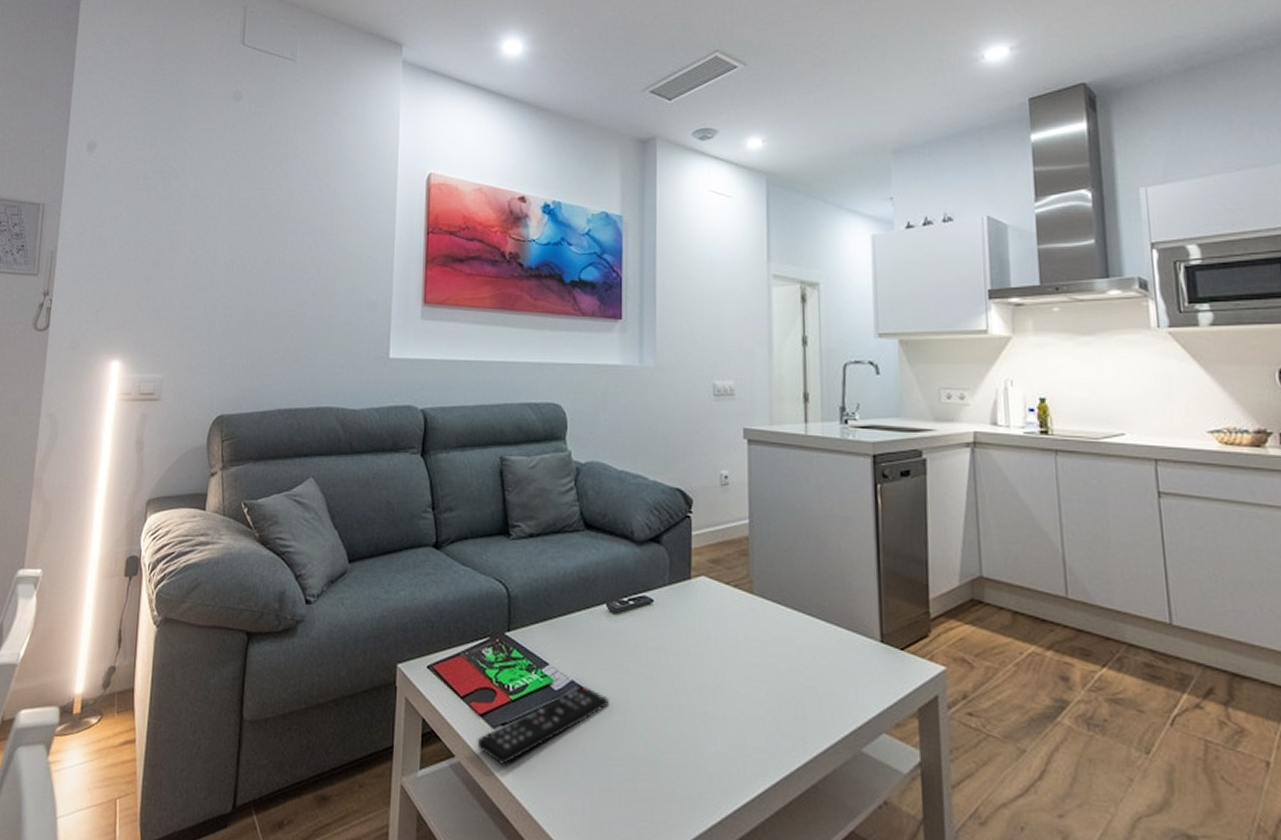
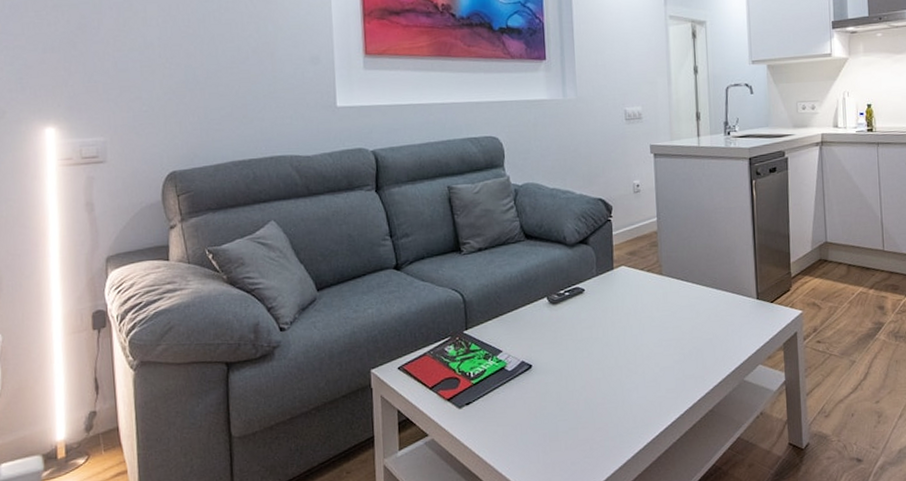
remote control: present [477,685,609,766] -> none [446,364,553,436]

